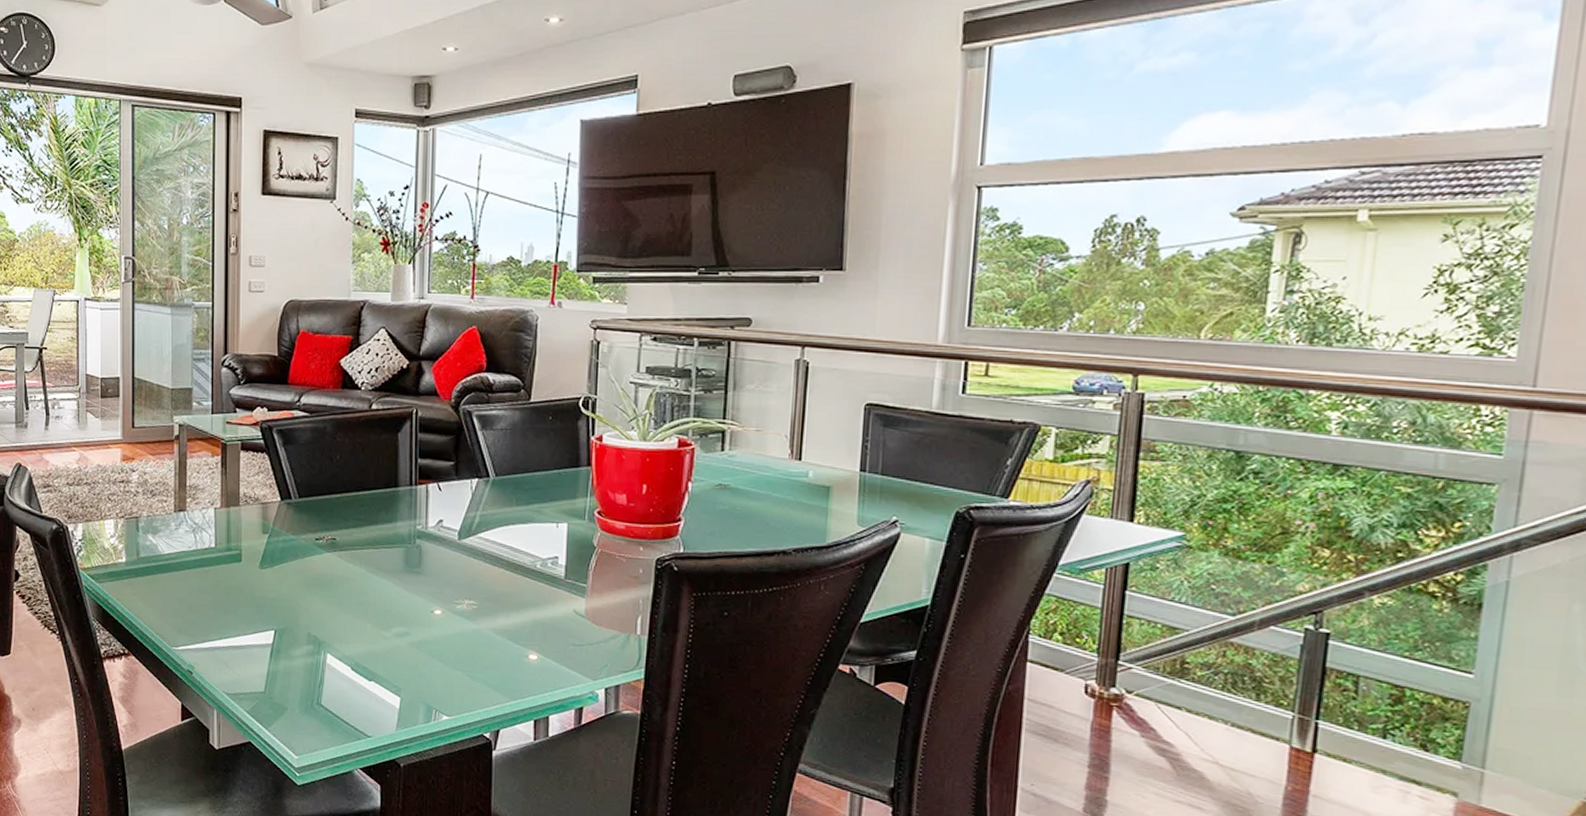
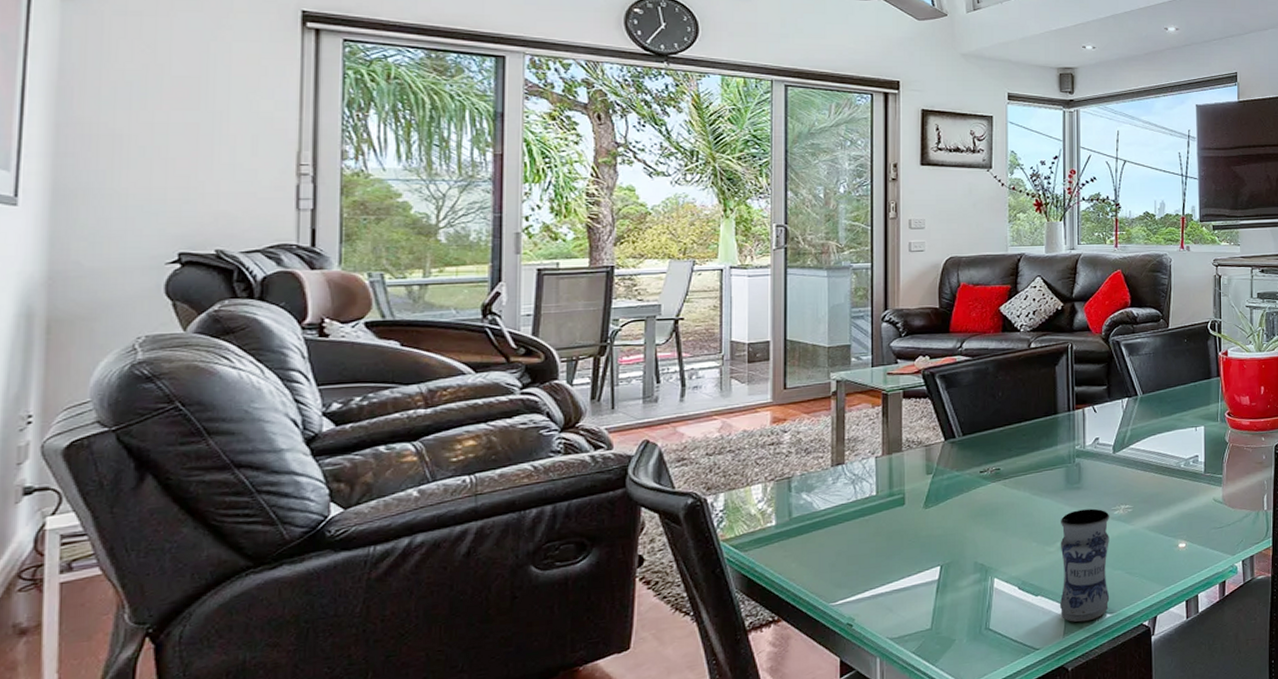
jar: none [393,596,452,719] -> present [1059,508,1110,622]

